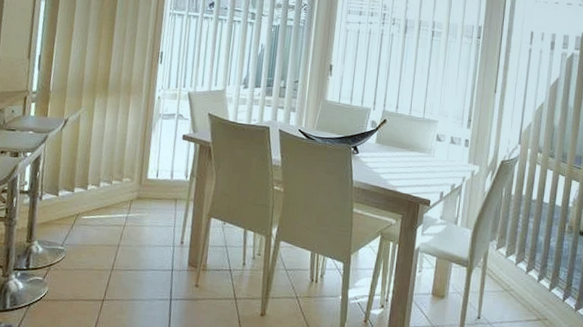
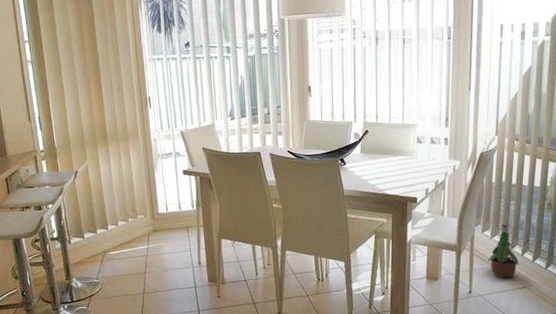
potted plant: none [501,243,534,307] -> present [488,224,519,279]

